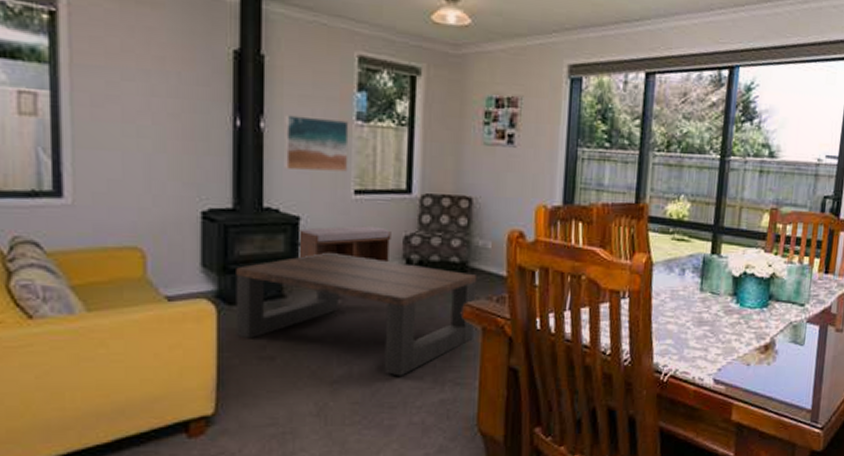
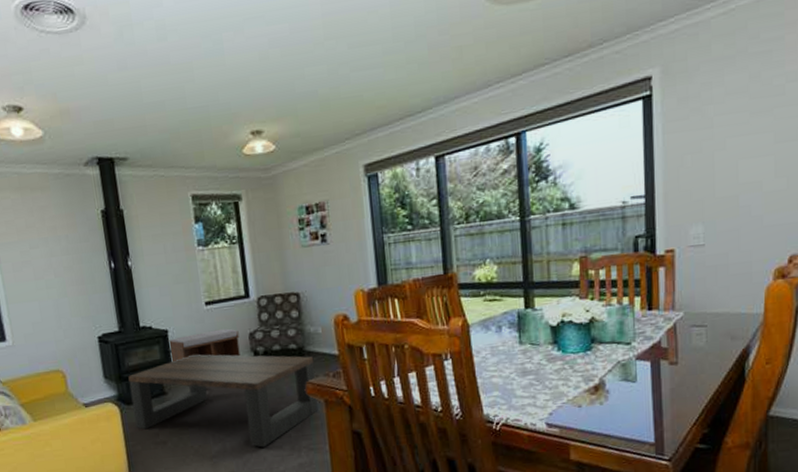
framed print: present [284,115,349,172] -> none [145,248,198,295]

